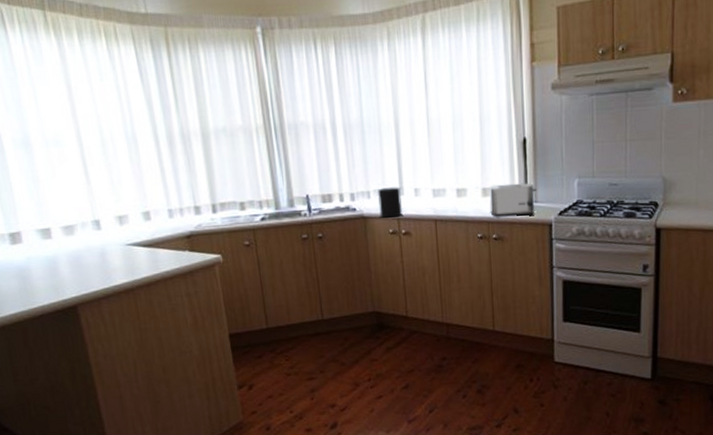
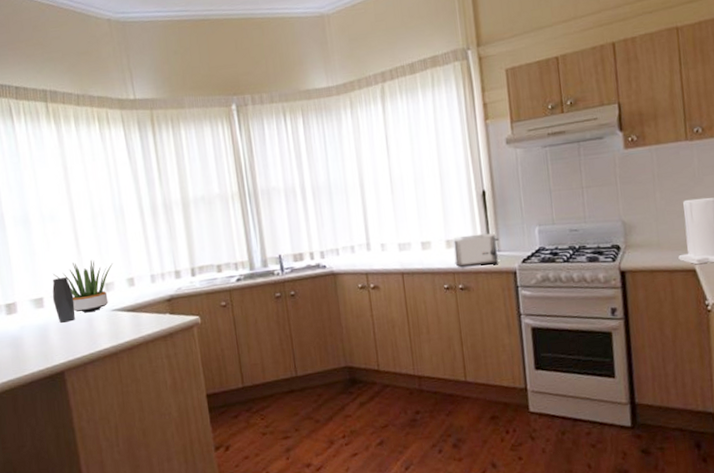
vase: none [60,208,87,255] -> present [52,277,76,323]
potted plant: none [61,190,127,246] -> present [53,259,114,313]
pen holder: present [377,187,403,218] -> none [345,243,371,274]

